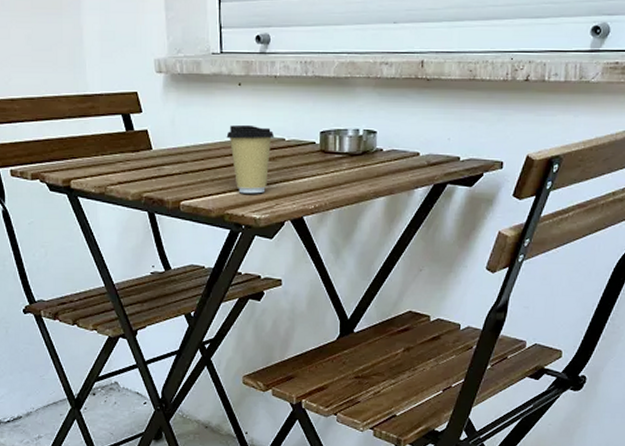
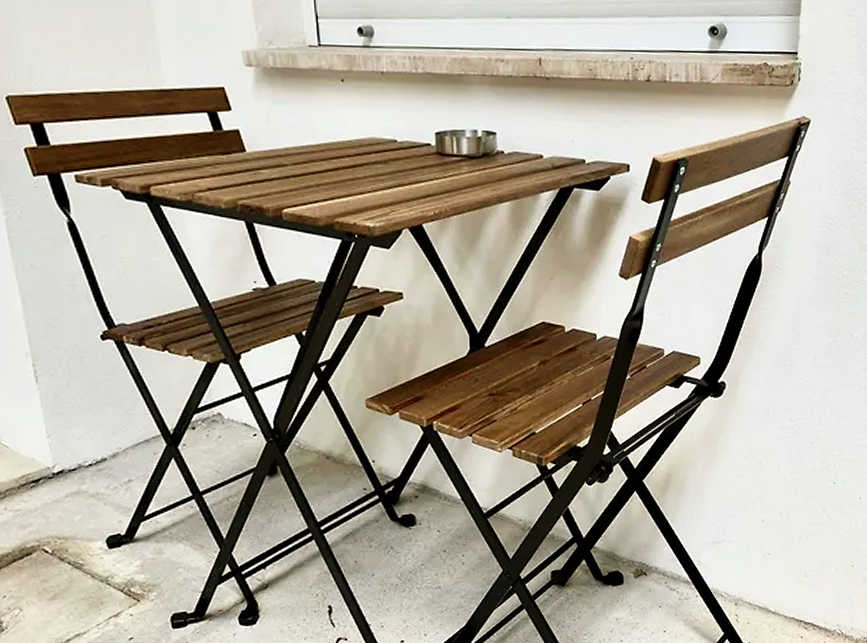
coffee cup: present [226,124,275,194] -> none [330,124,385,200]

